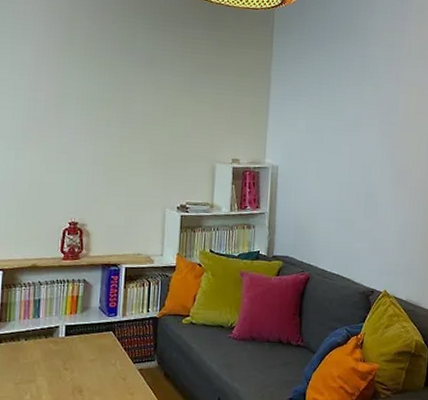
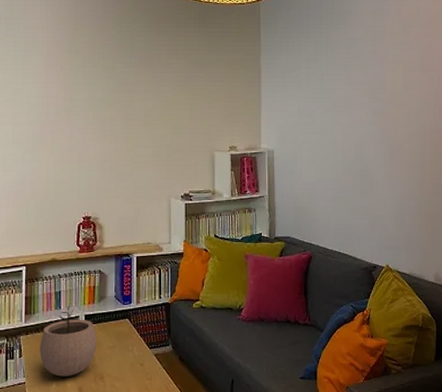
plant pot: none [14,314,77,388] -> present [40,305,97,377]

